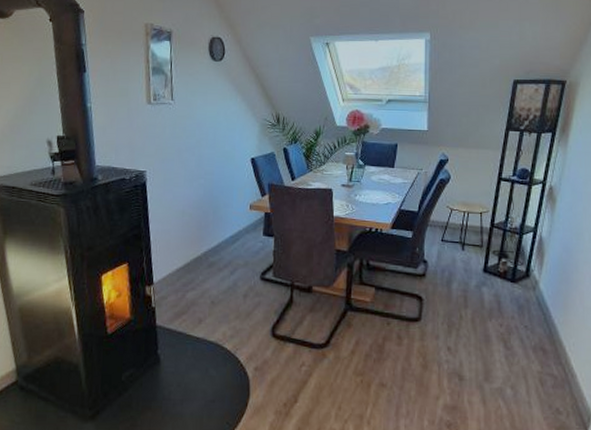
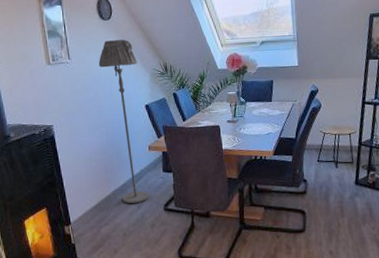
floor lamp: none [203,83,247,269] -> present [98,39,149,204]

